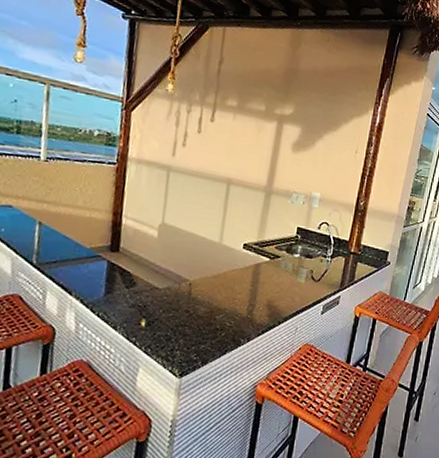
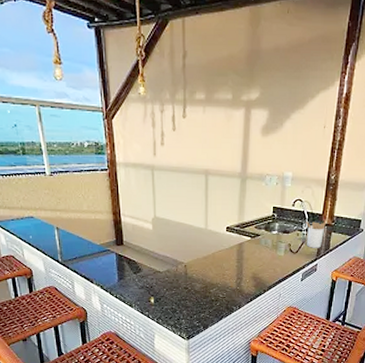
utensil holder: none [330,246,353,279] -> present [305,218,327,248]

